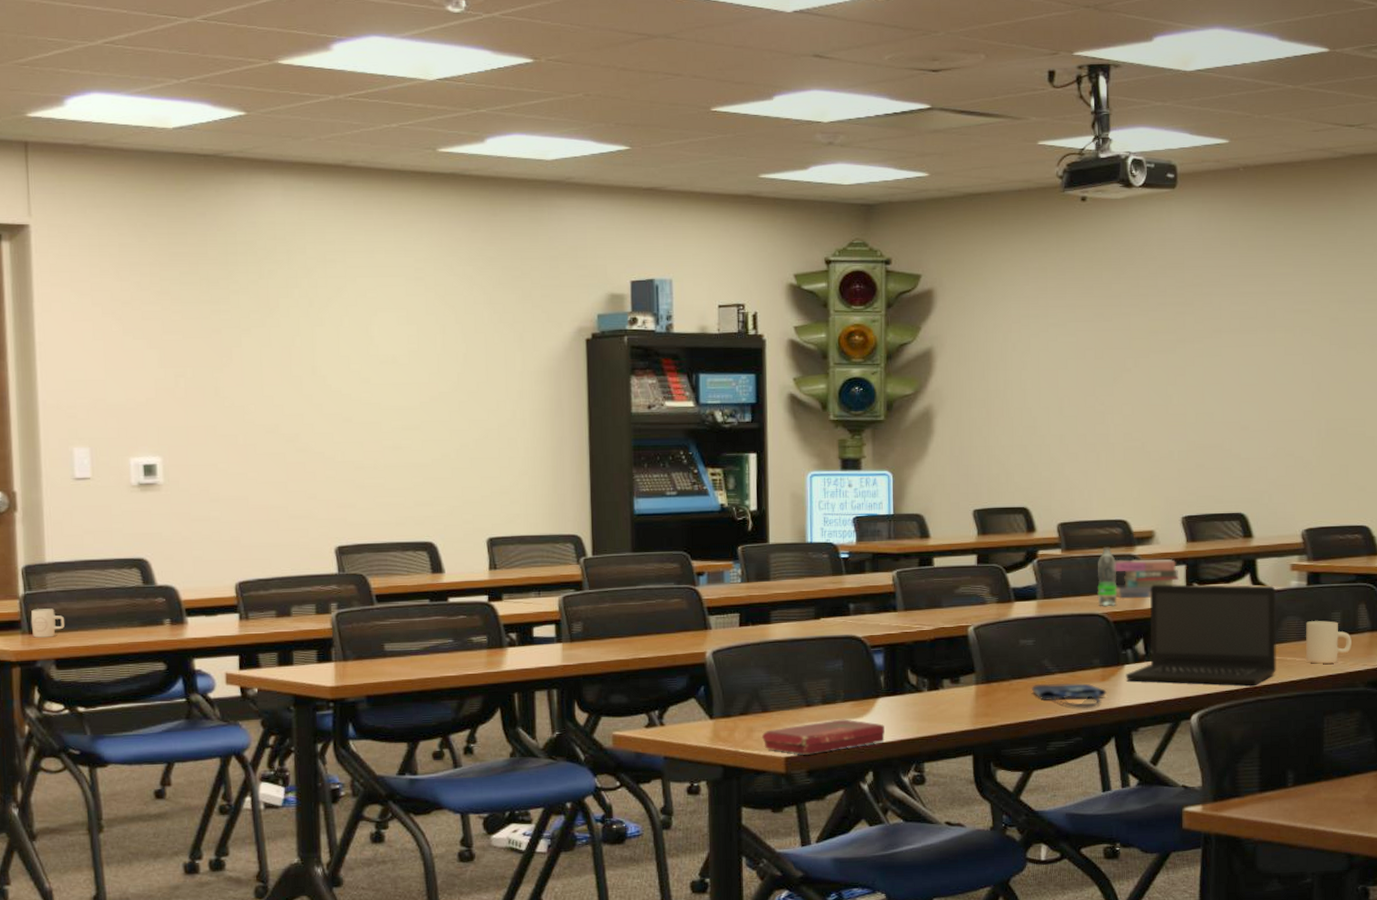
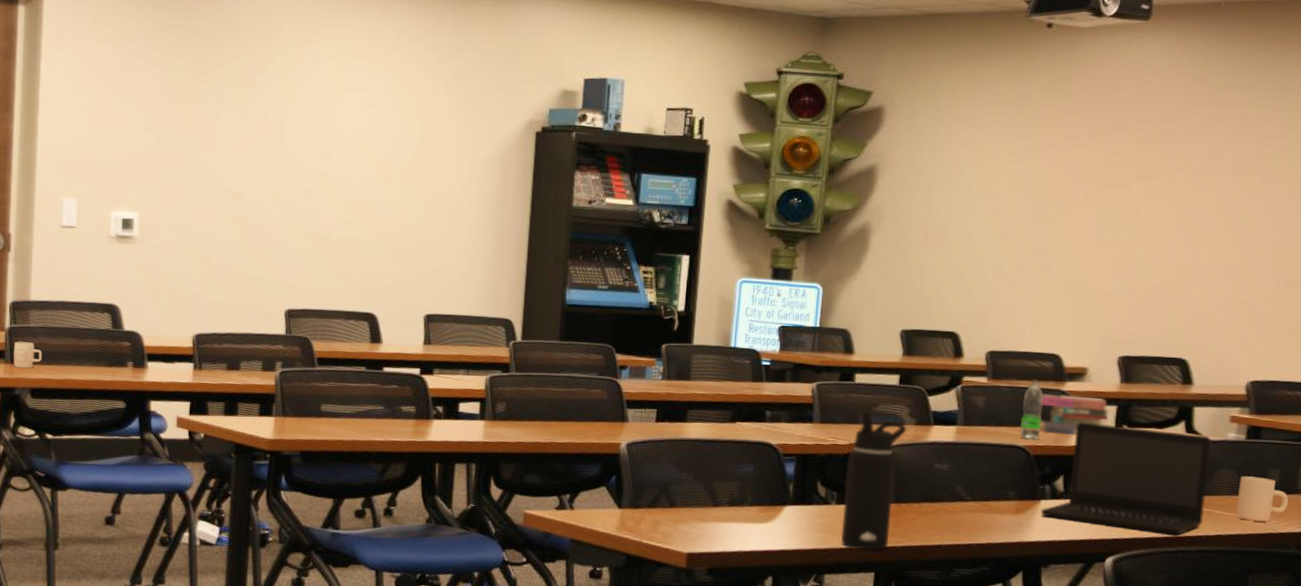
book: present [761,719,885,755] -> none [666,522,789,553]
water bottle: none [935,594,989,734] -> present [841,410,907,551]
shopping bag: present [1031,683,1107,709] -> none [941,509,1019,540]

